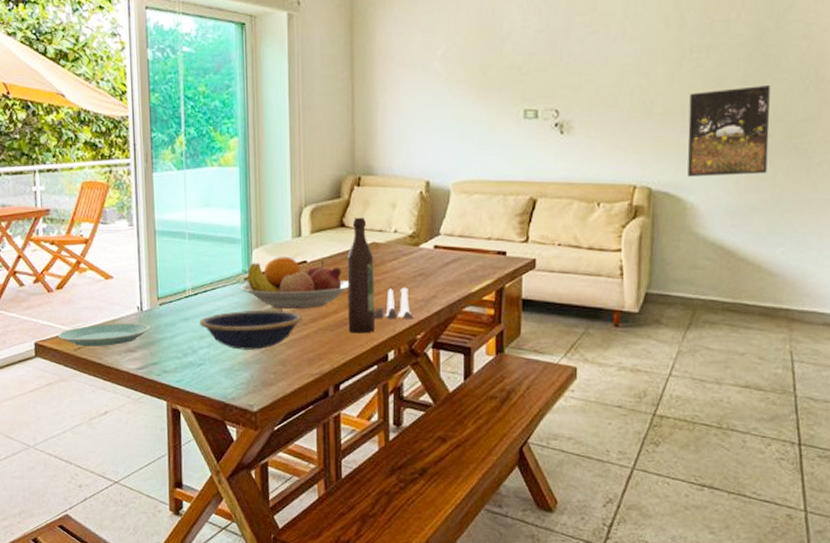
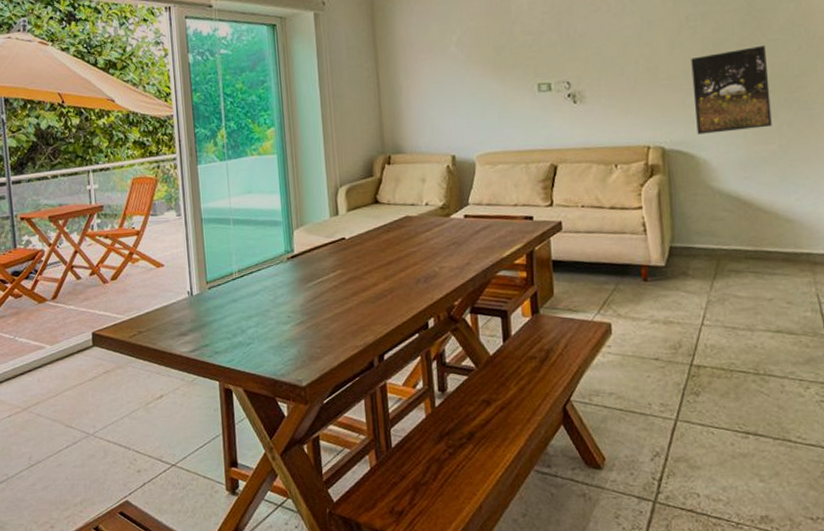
plate: present [58,323,150,347] -> none [114,307,201,334]
bowl: present [200,310,303,350] -> none [247,286,344,327]
fruit bowl: present [240,257,349,310] -> none [284,235,386,285]
wine bottle: present [347,217,375,334] -> none [383,193,414,304]
salt and pepper shaker set: present [373,287,414,319] -> none [411,256,450,288]

